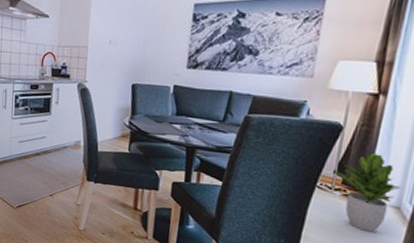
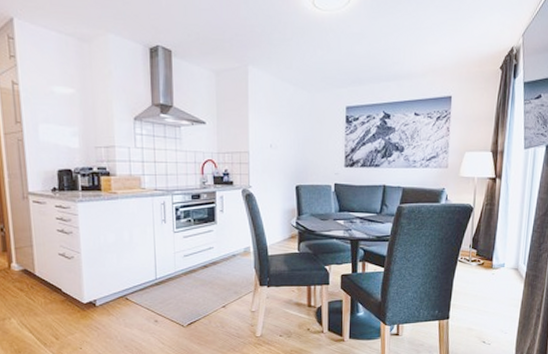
potted plant: present [333,152,402,232] -> none [469,226,518,292]

